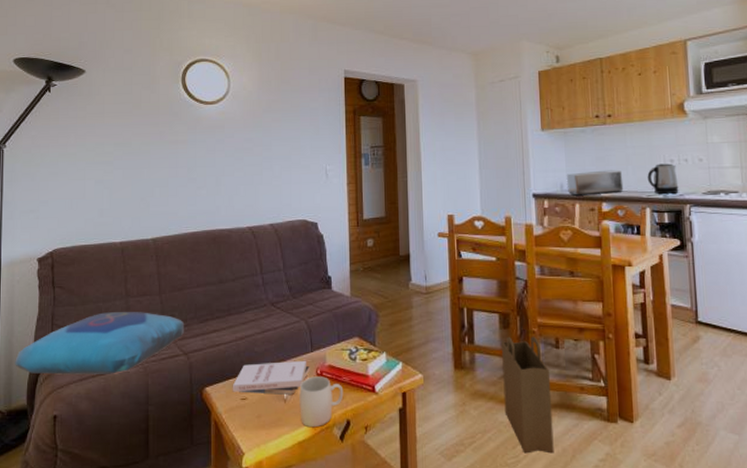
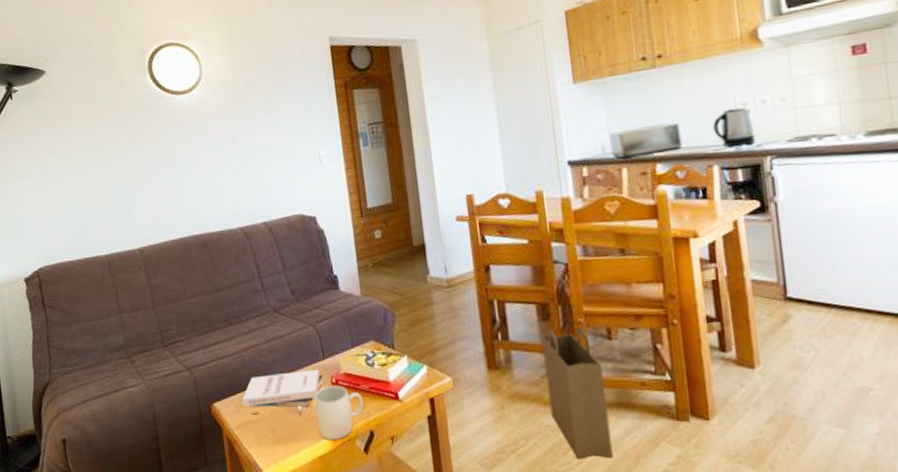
cushion: present [15,311,185,375] -> none [17,327,185,398]

